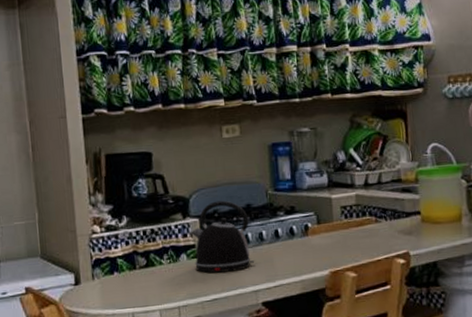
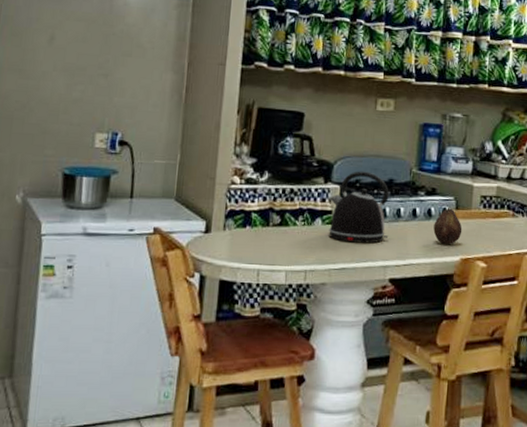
fruit: none [298,223,328,260] -> present [433,207,463,244]

